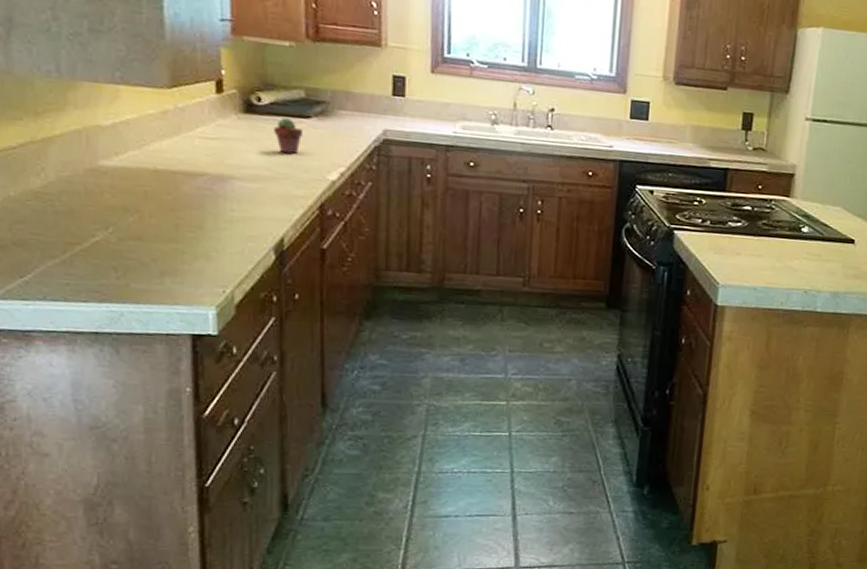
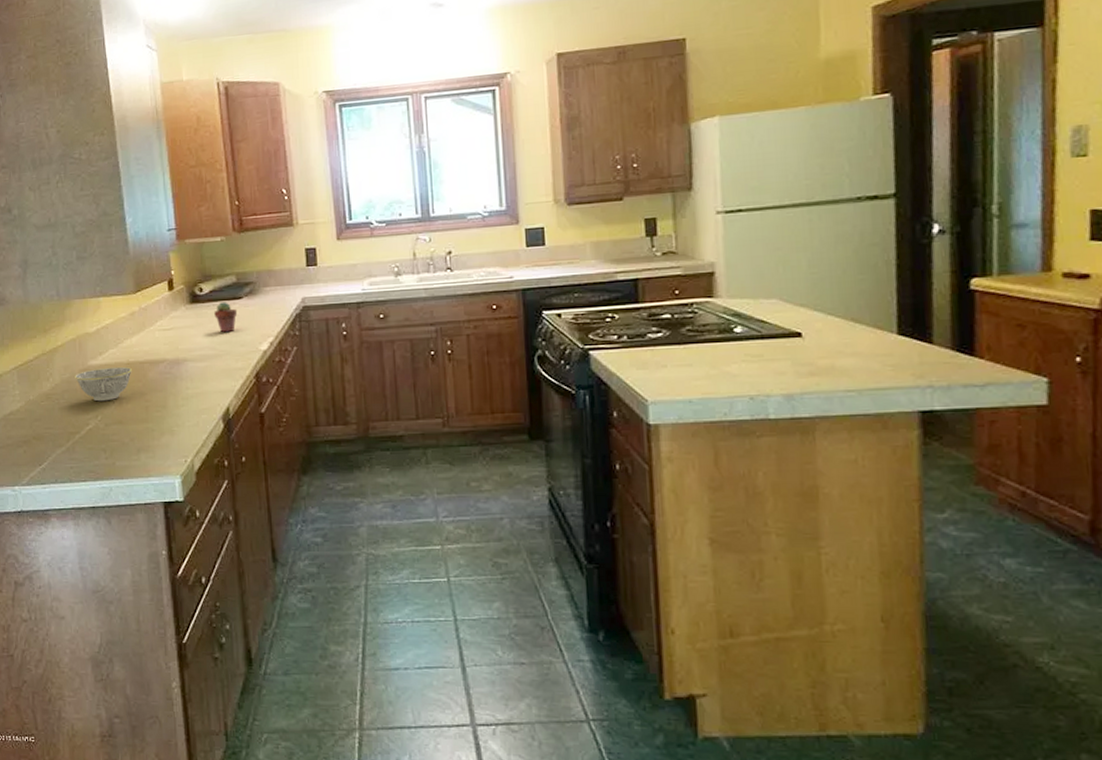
bowl: none [78,171,160,212] -> present [75,366,132,402]

